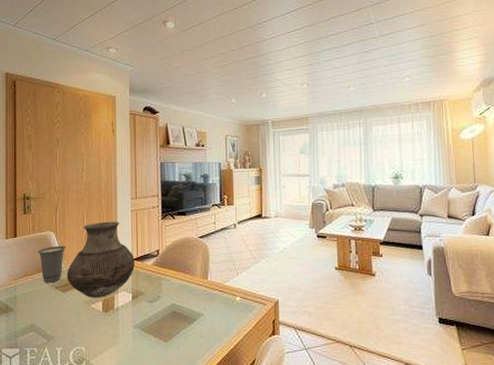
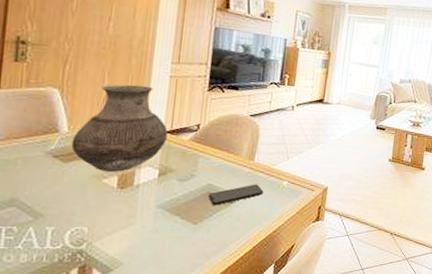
cup: present [37,246,66,283] -> none [30,106,75,150]
smartphone: none [173,301,220,324] -> present [208,184,264,206]

